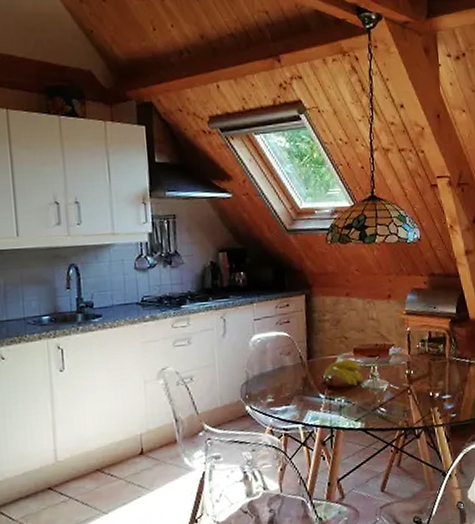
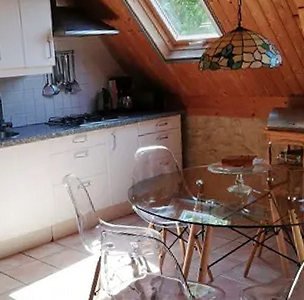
banana: present [322,359,363,386] -> none [195,168,230,190]

